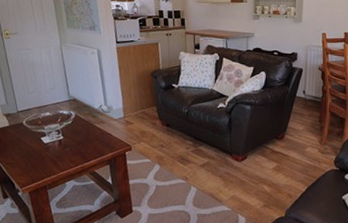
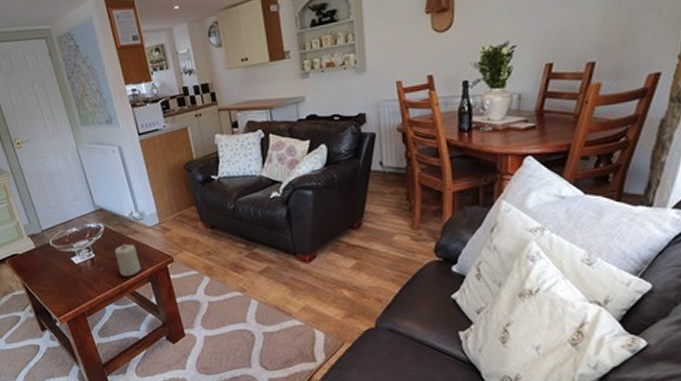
candle: none [81,130,103,158] -> present [114,243,142,276]

